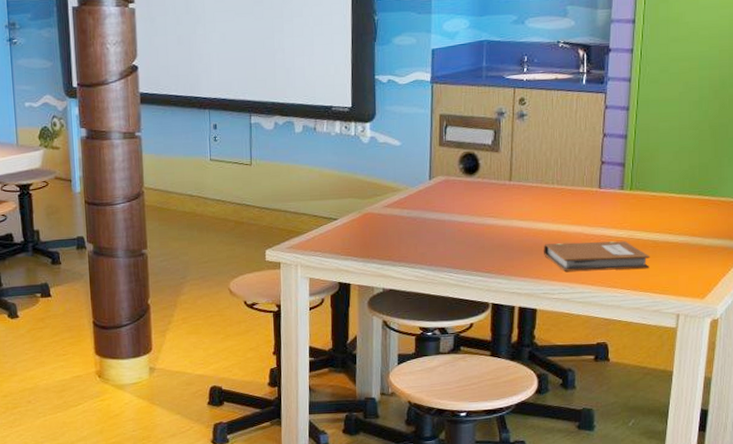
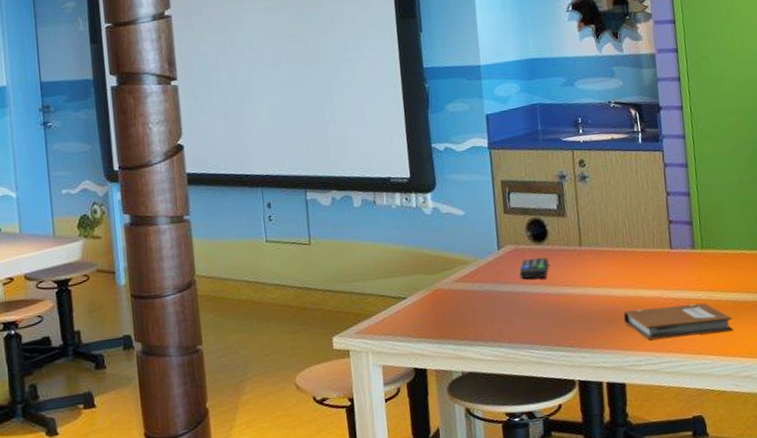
remote control: none [447,189,478,209] -> present [519,257,550,279]

